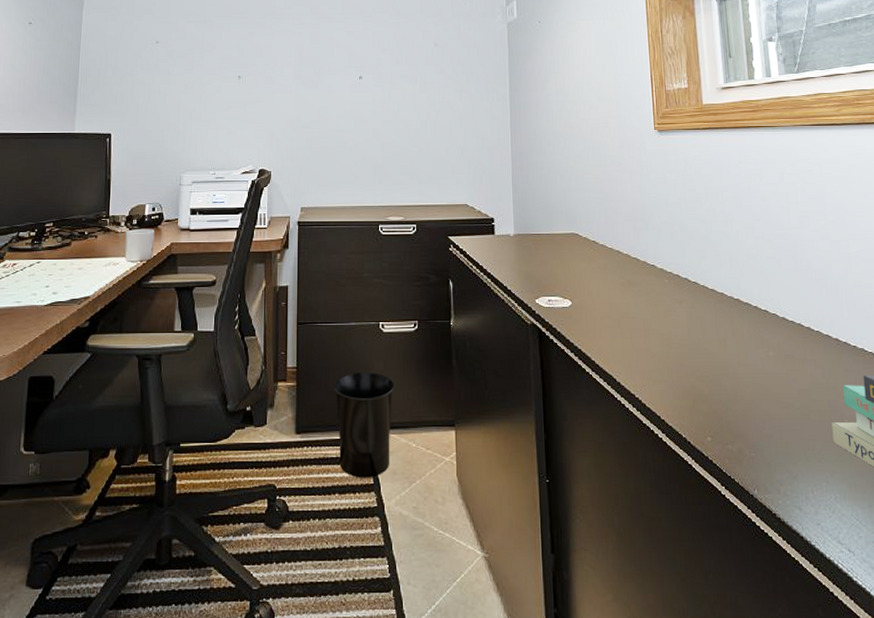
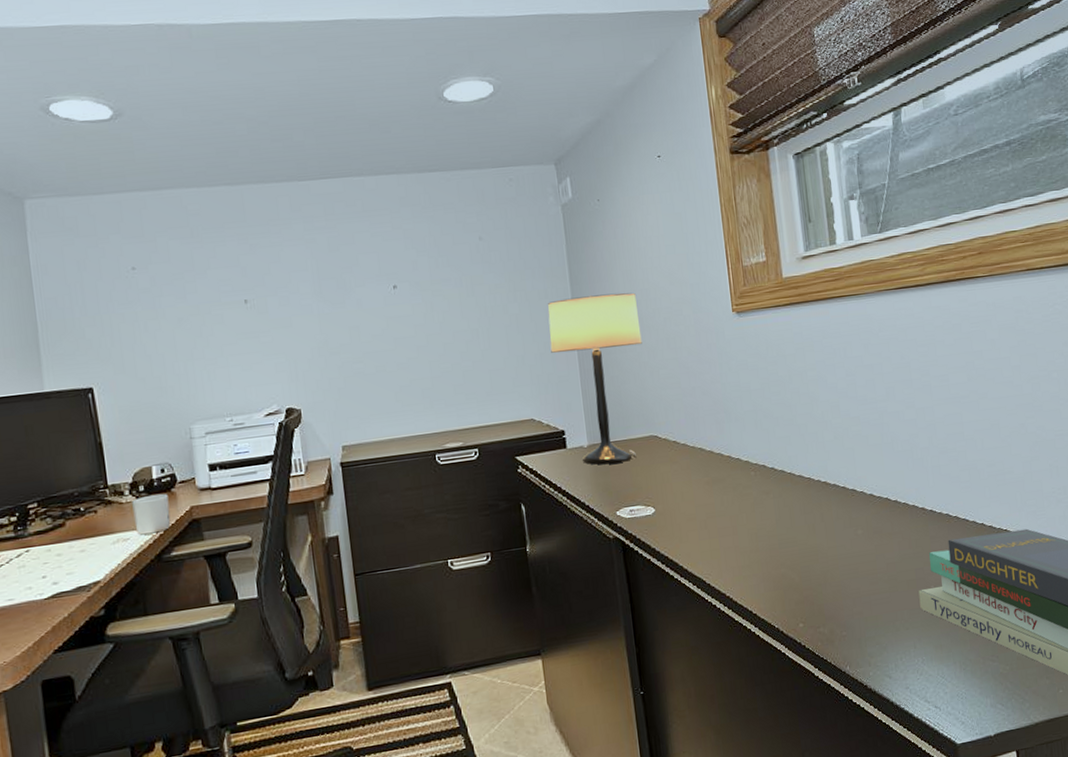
waste bin: present [334,371,394,478] -> none [405,613,475,724]
table lamp: none [487,102,570,254] -> present [548,292,642,465]

